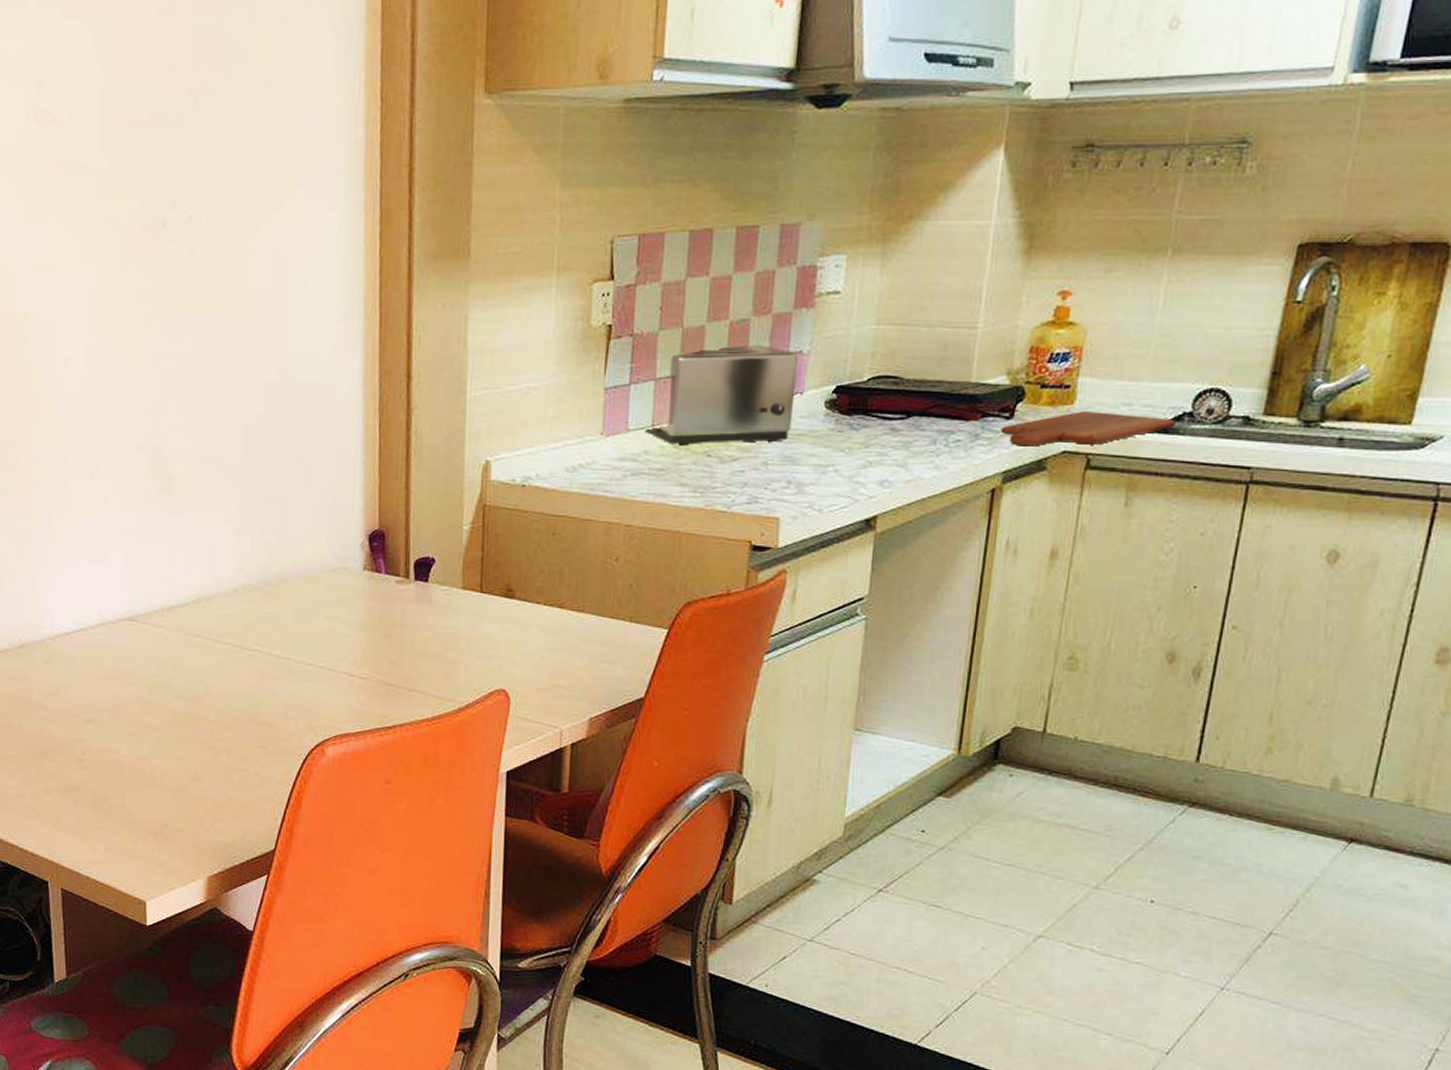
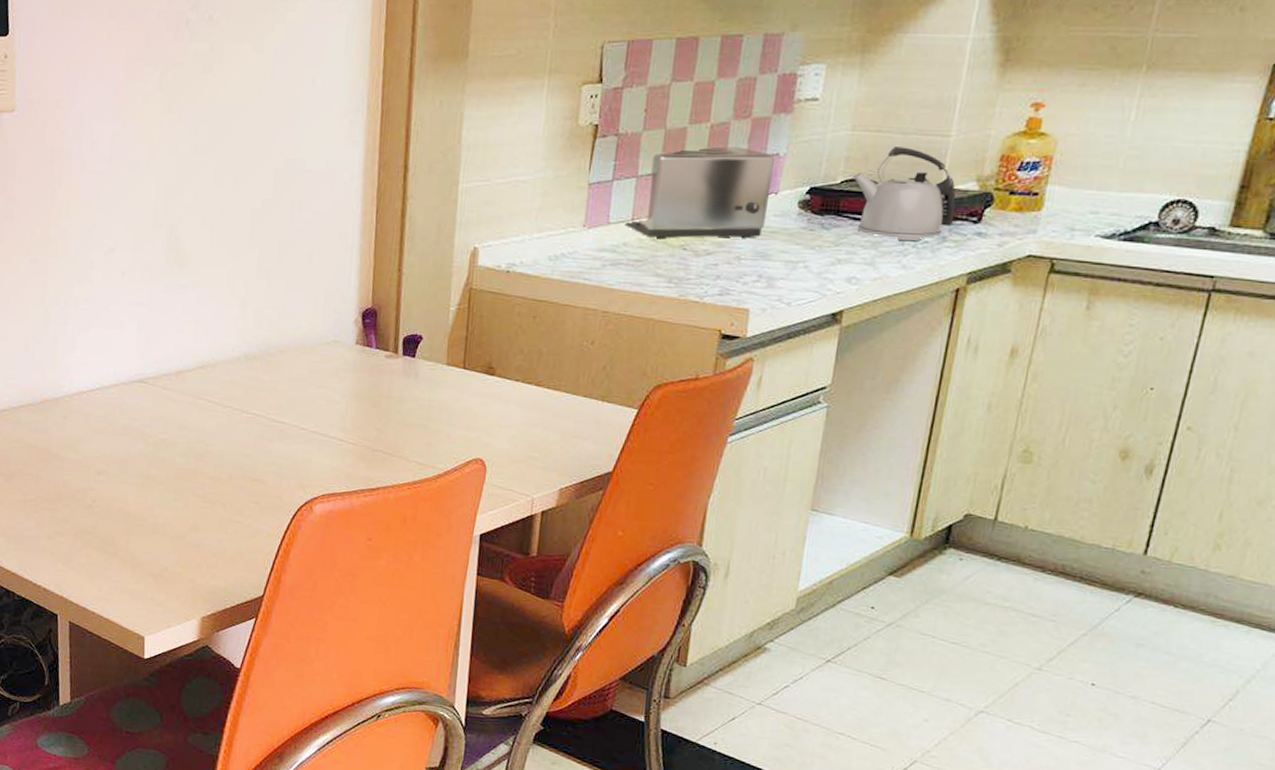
kettle: none [880,340,987,441] -> present [853,146,956,242]
cutting board: present [1000,410,1176,447] -> none [968,217,1141,250]

